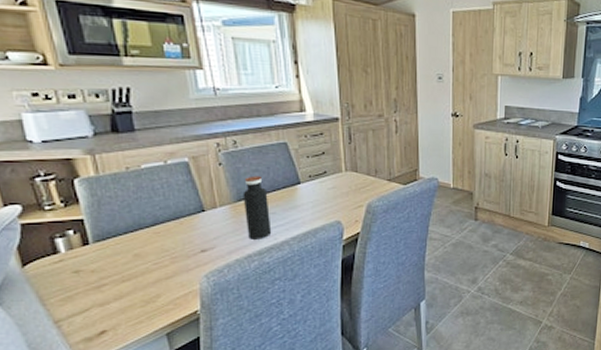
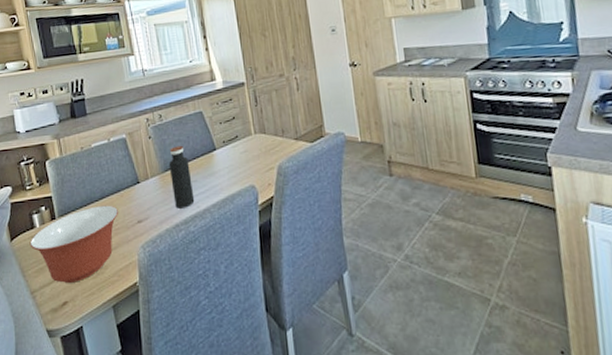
mixing bowl: none [51,232,176,312] -> present [29,205,118,283]

